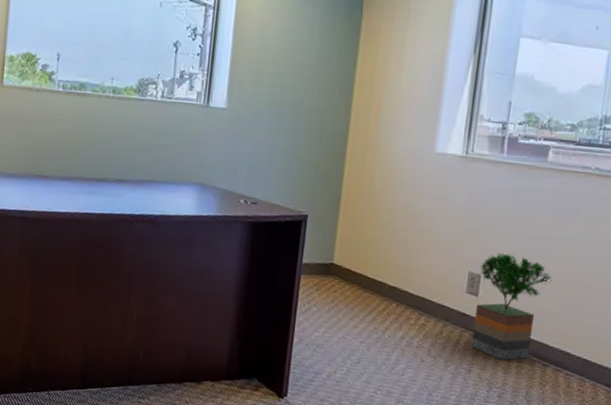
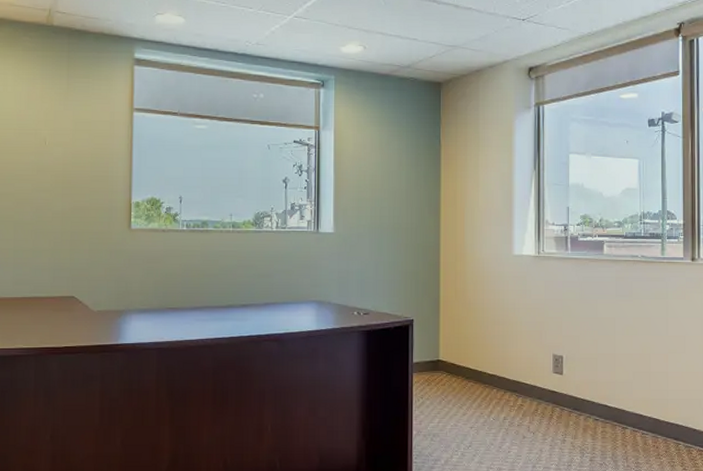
potted tree: present [470,253,553,361] -> none [561,335,621,428]

